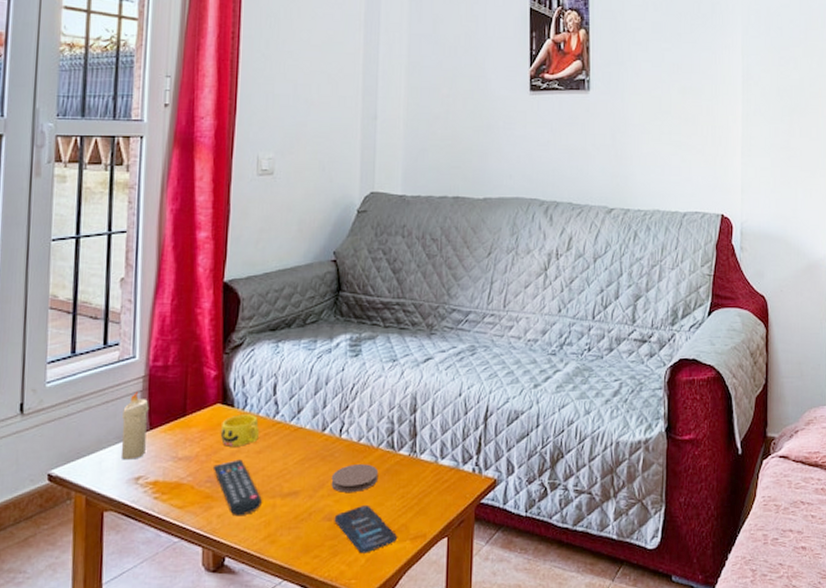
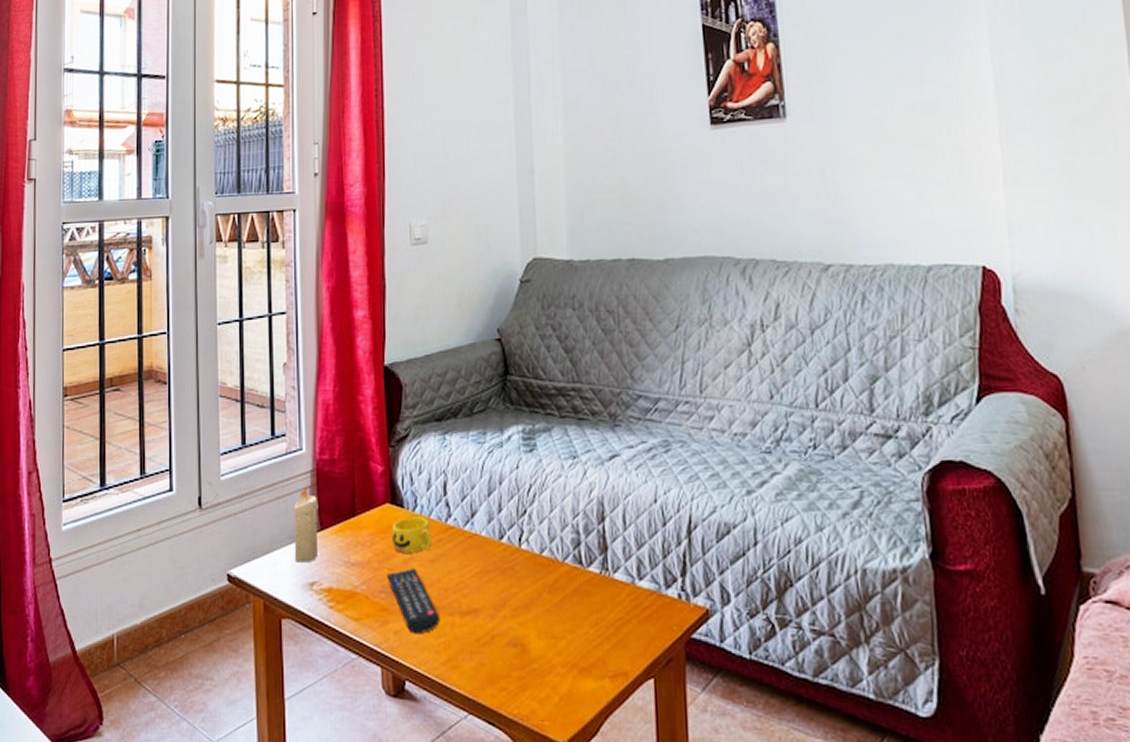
coaster: present [331,464,379,492] -> none [513,581,567,614]
smartphone: present [334,504,397,554] -> none [520,630,593,690]

